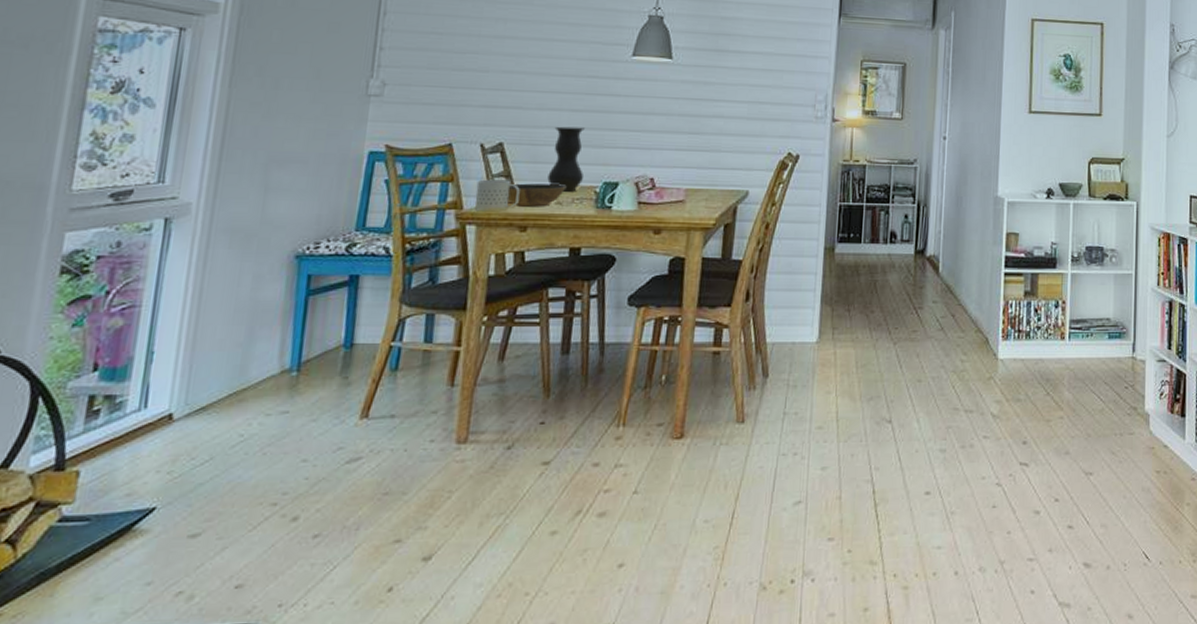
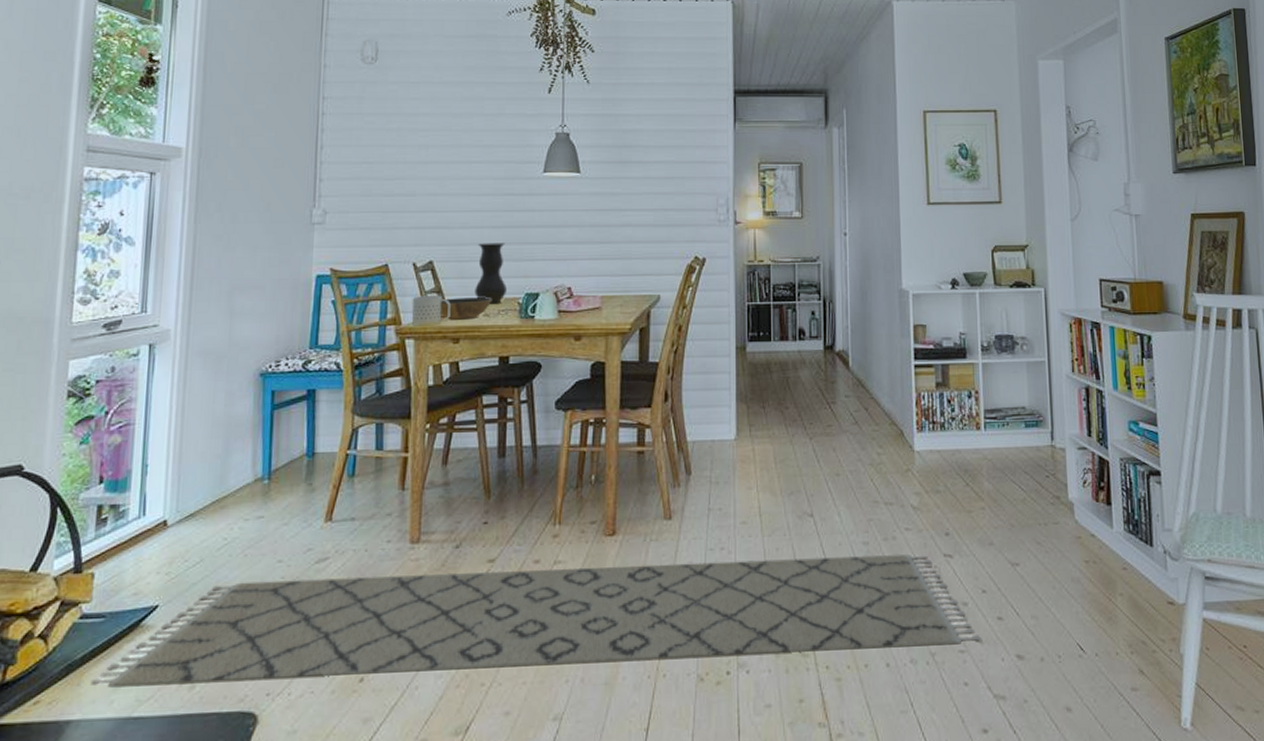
rug: none [67,462,1052,597] -> present [91,554,983,686]

